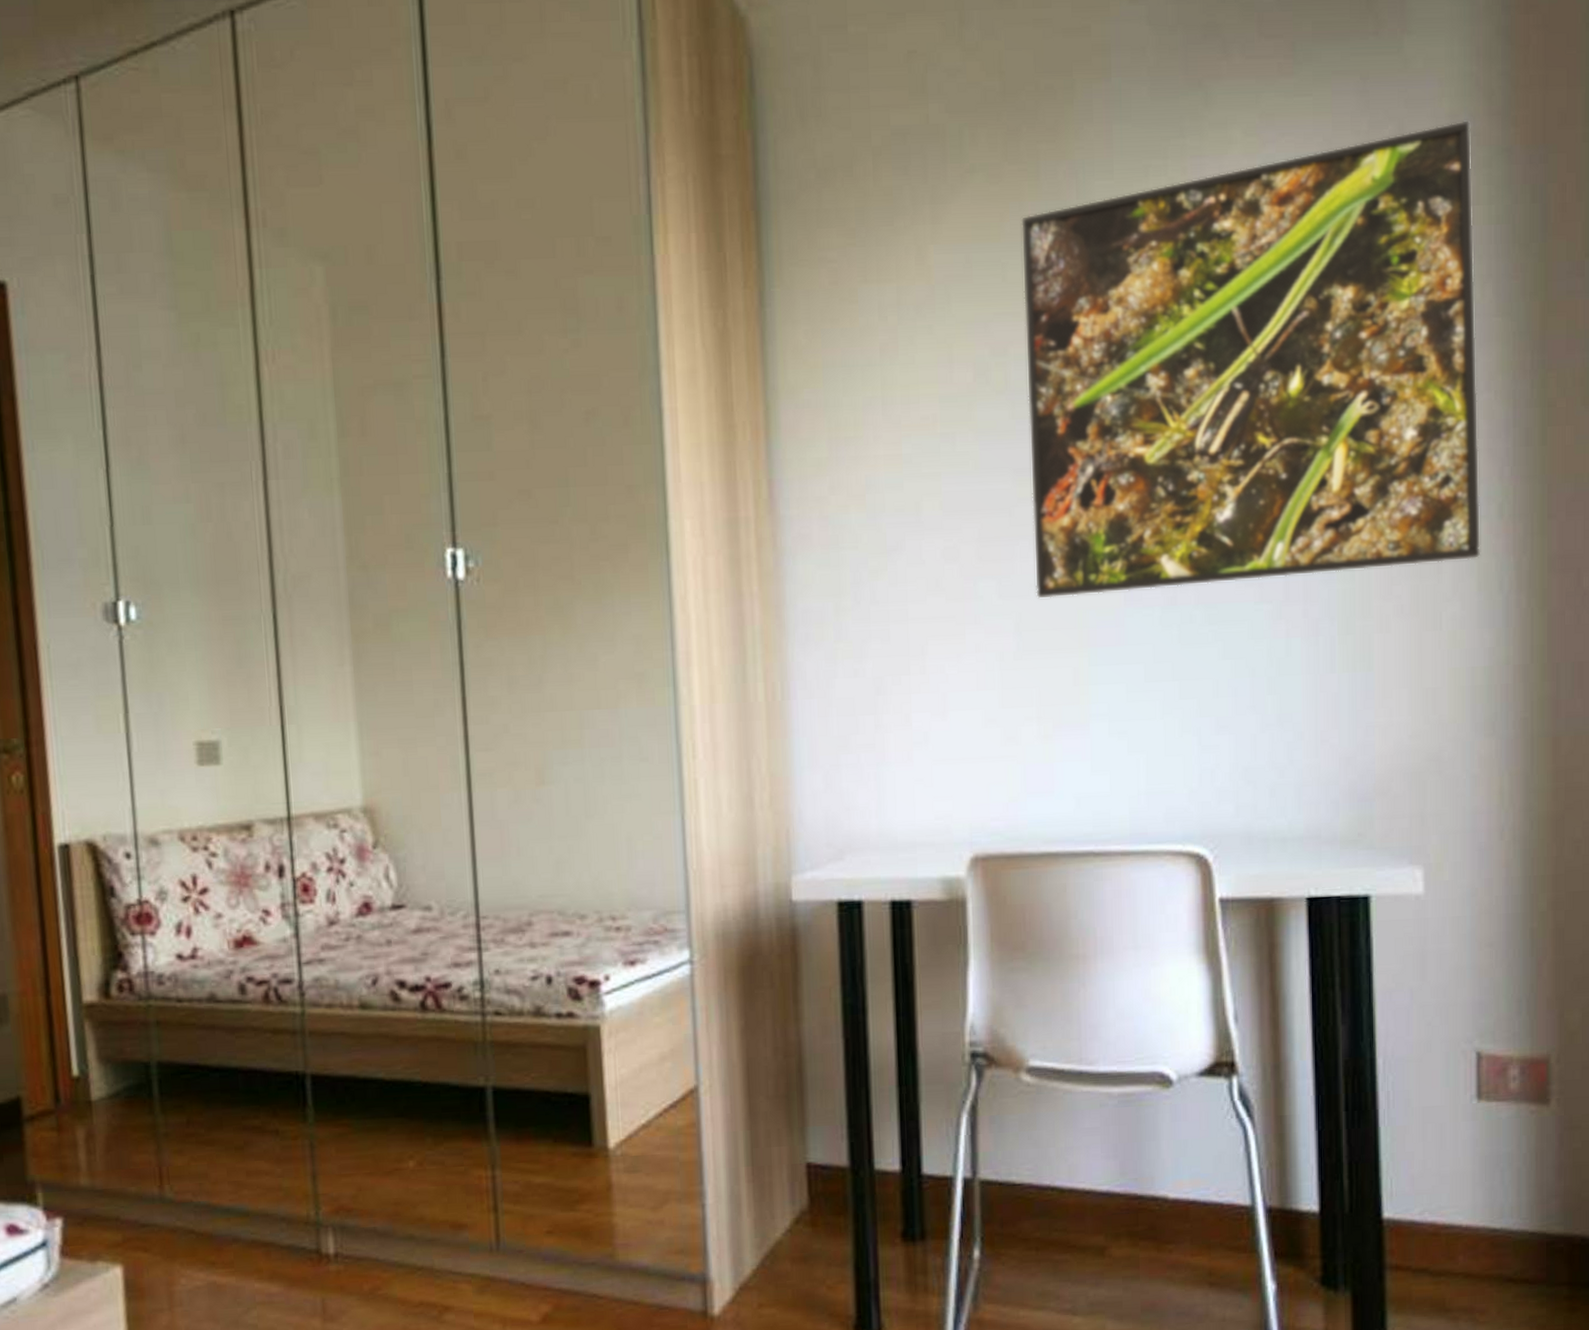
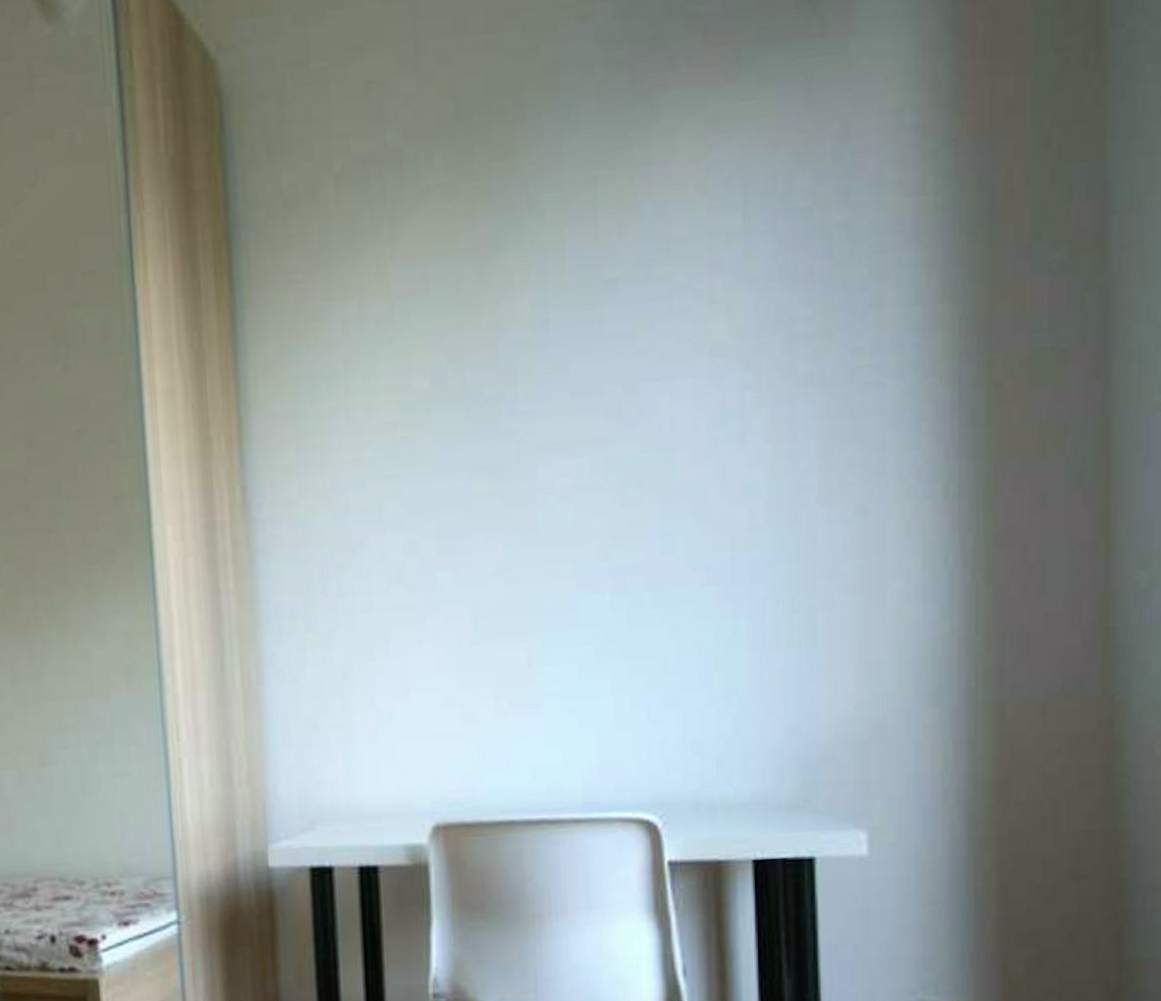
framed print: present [1020,120,1481,599] -> none [474,114,926,587]

